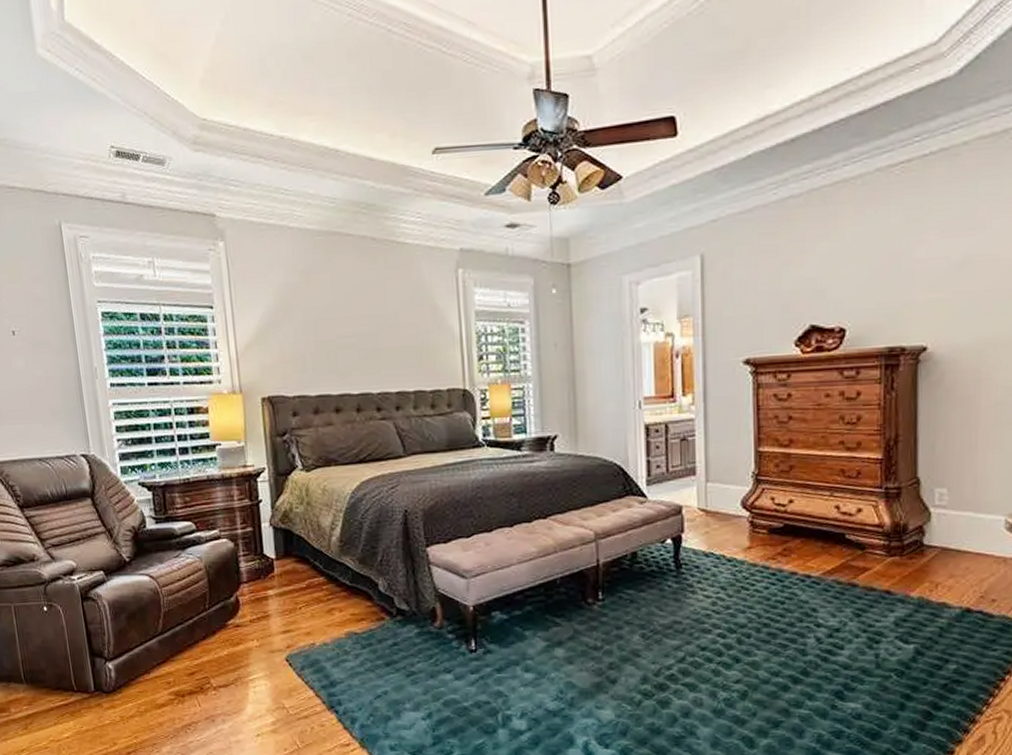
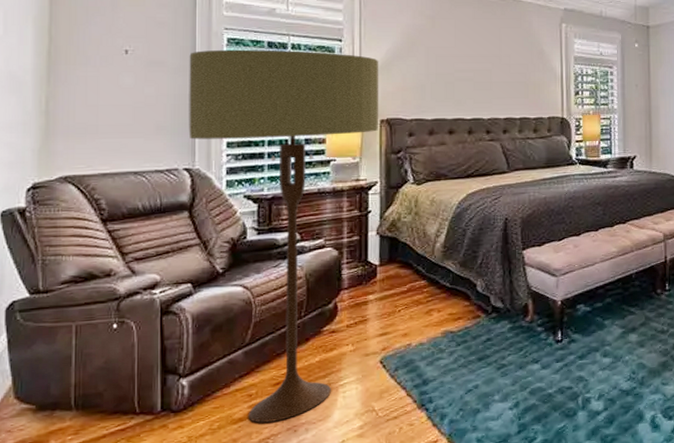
floor lamp: none [69,322,260,710] -> present [189,49,379,423]

